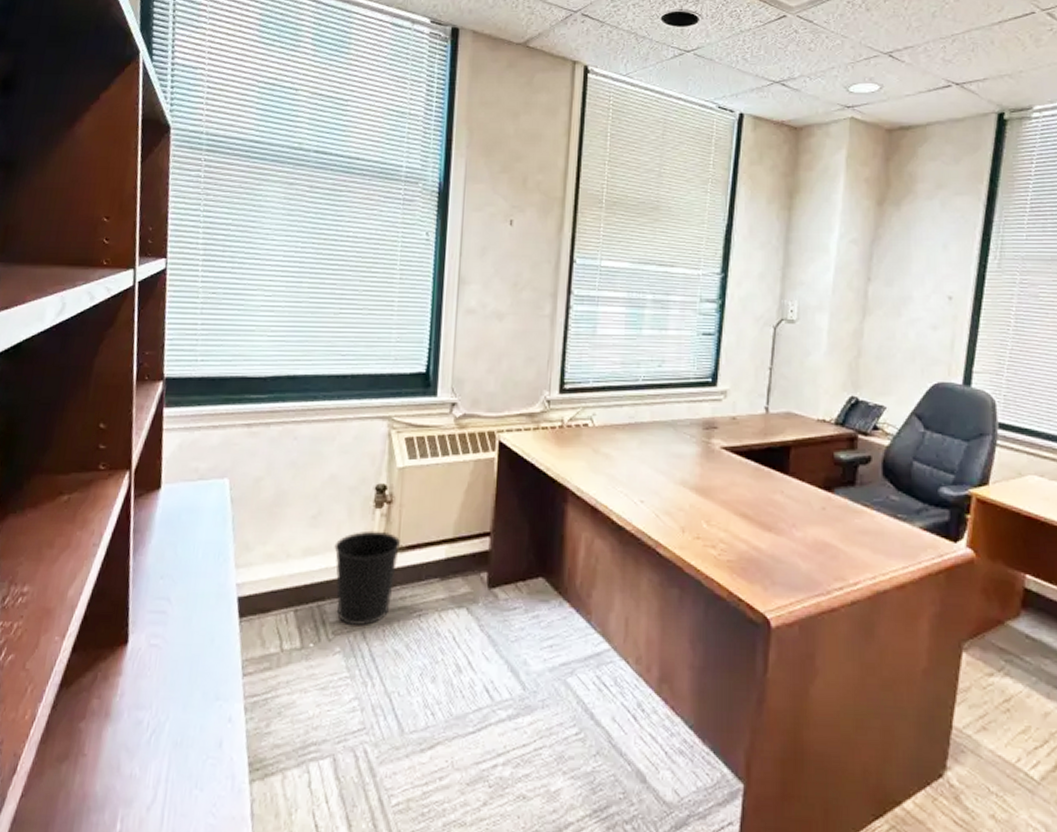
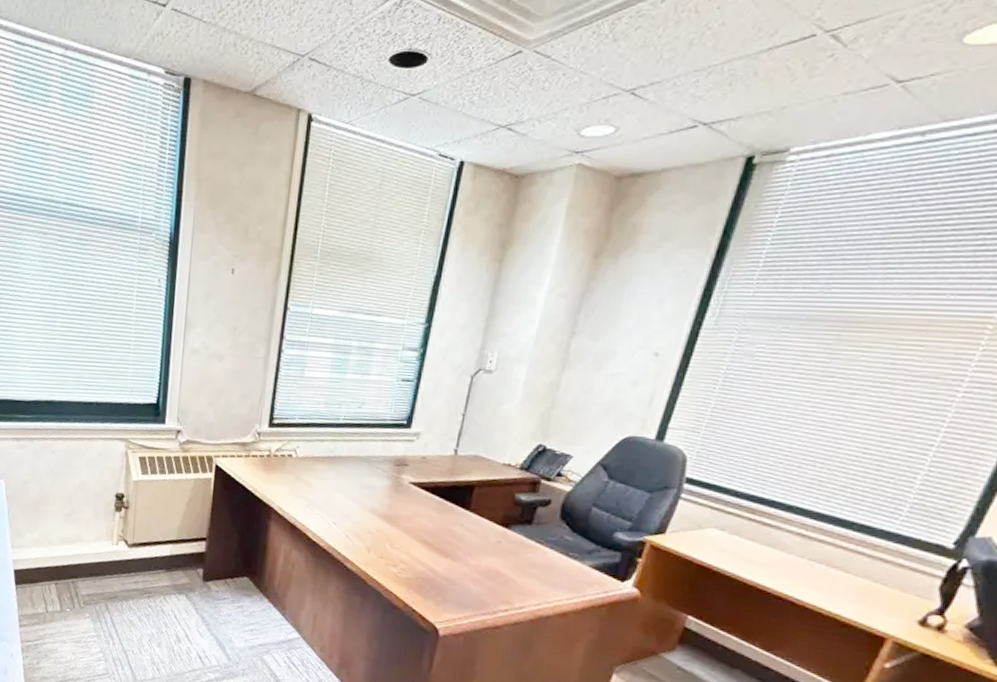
wastebasket: present [334,530,401,625] -> none [84,528,136,600]

